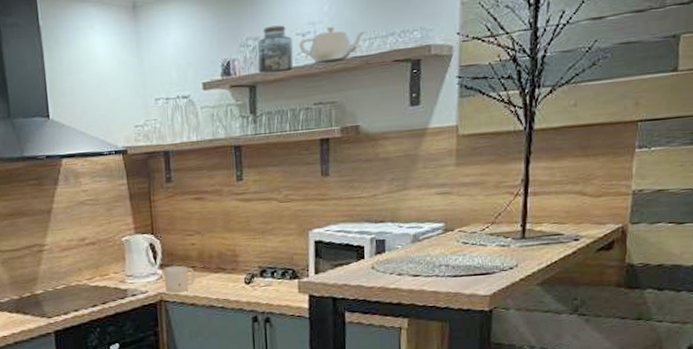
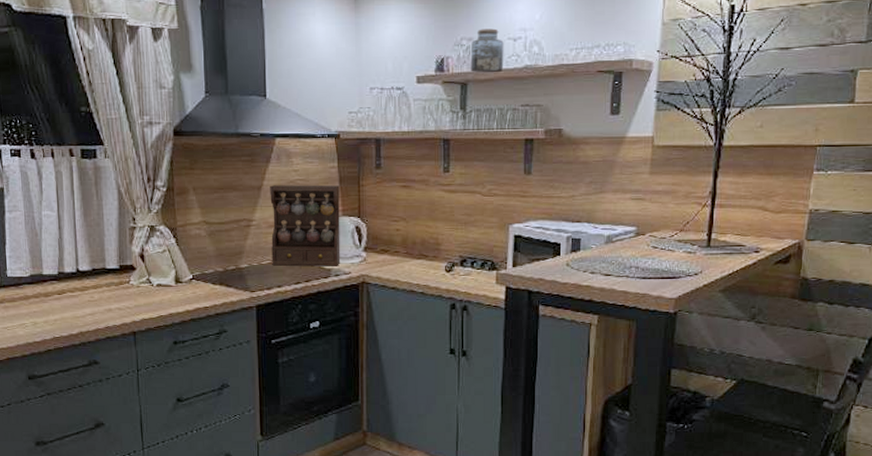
spice rack: none [59,203,137,290] -> present [270,184,341,267]
mug: present [164,265,196,293] -> none [368,249,398,276]
teapot: present [299,26,367,64] -> none [510,34,574,69]

